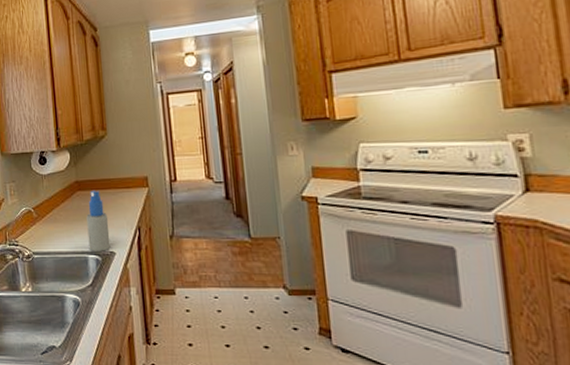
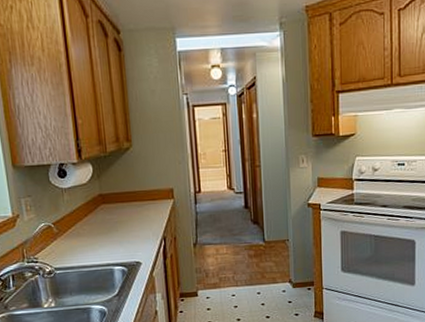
spray bottle: present [86,190,111,252] -> none [111,203,137,263]

